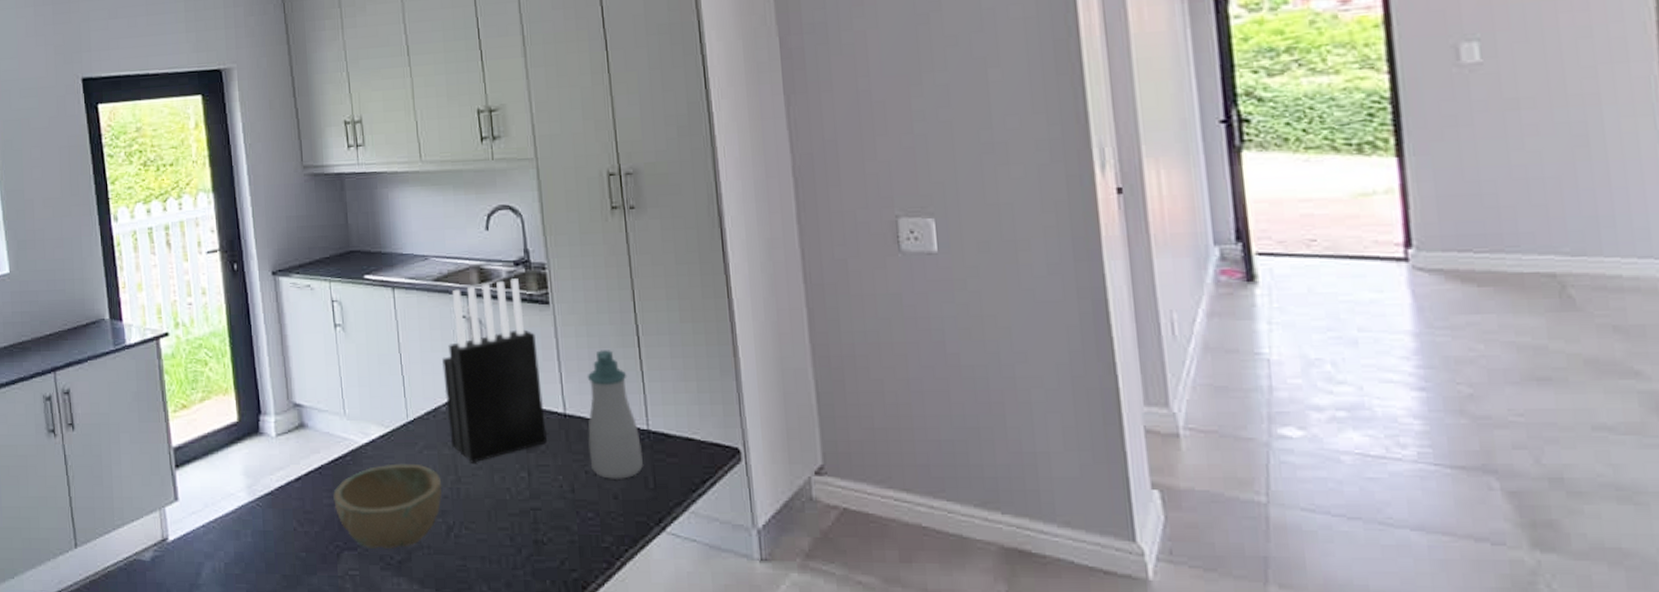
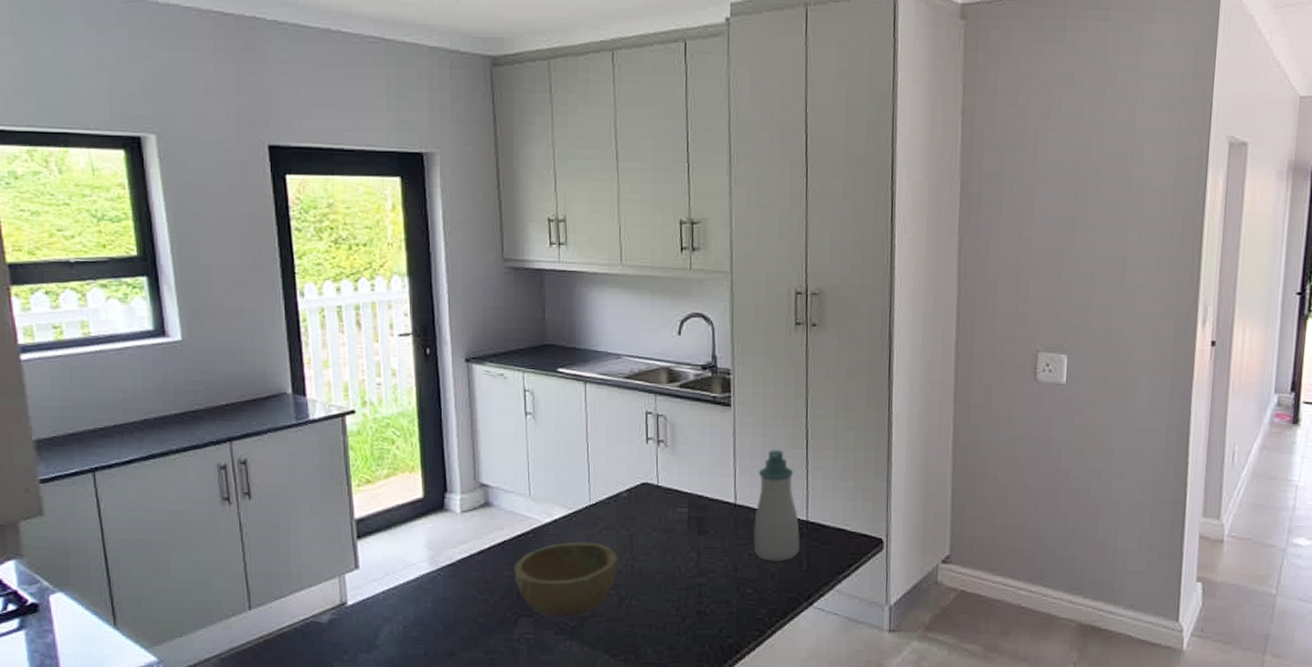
knife block: present [442,278,547,463] -> none [627,381,718,544]

